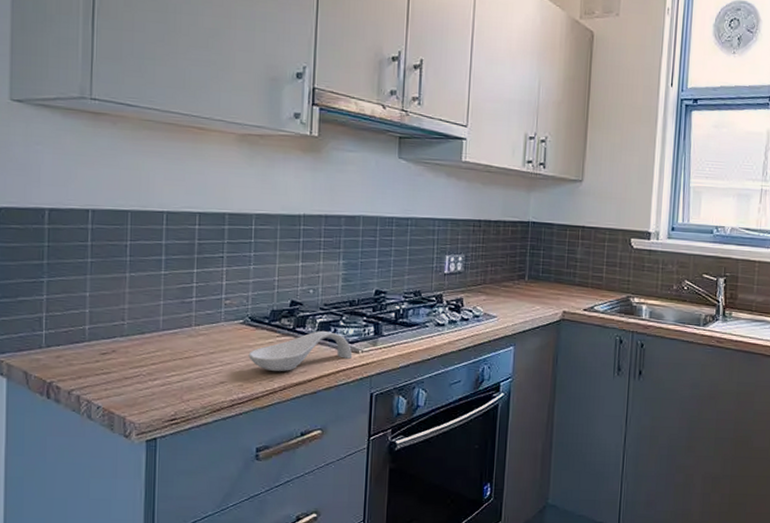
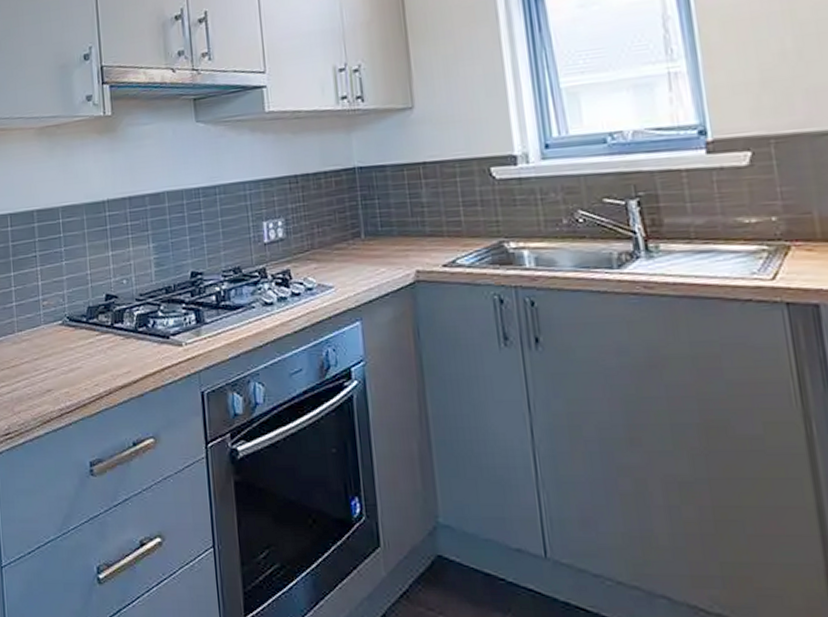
spoon rest: present [248,330,353,372] -> none [71,323,176,375]

